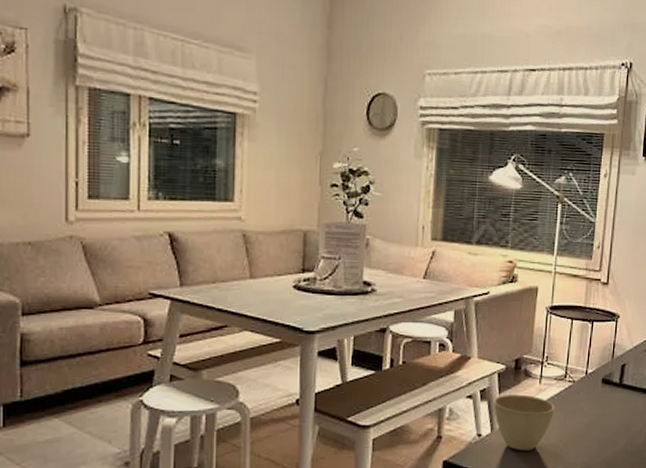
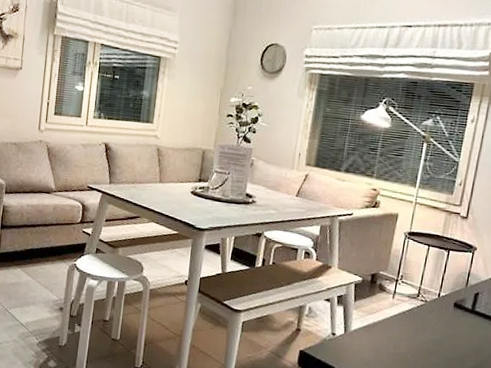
cup: present [493,394,555,451] -> none [348,303,406,356]

